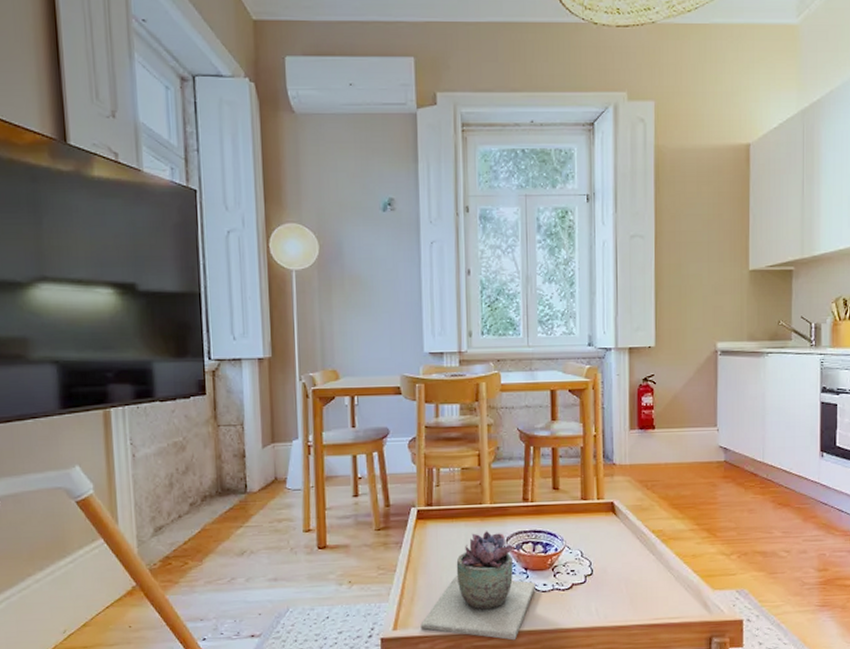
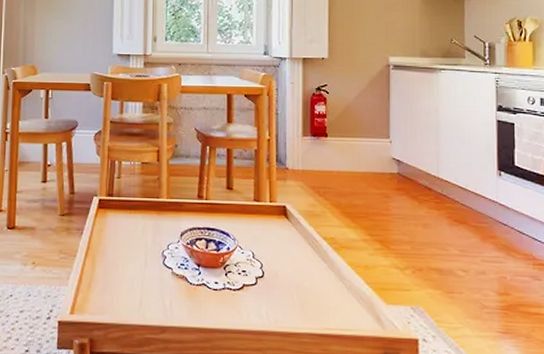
succulent plant: present [420,531,536,641] -> none [96,225,207,337]

